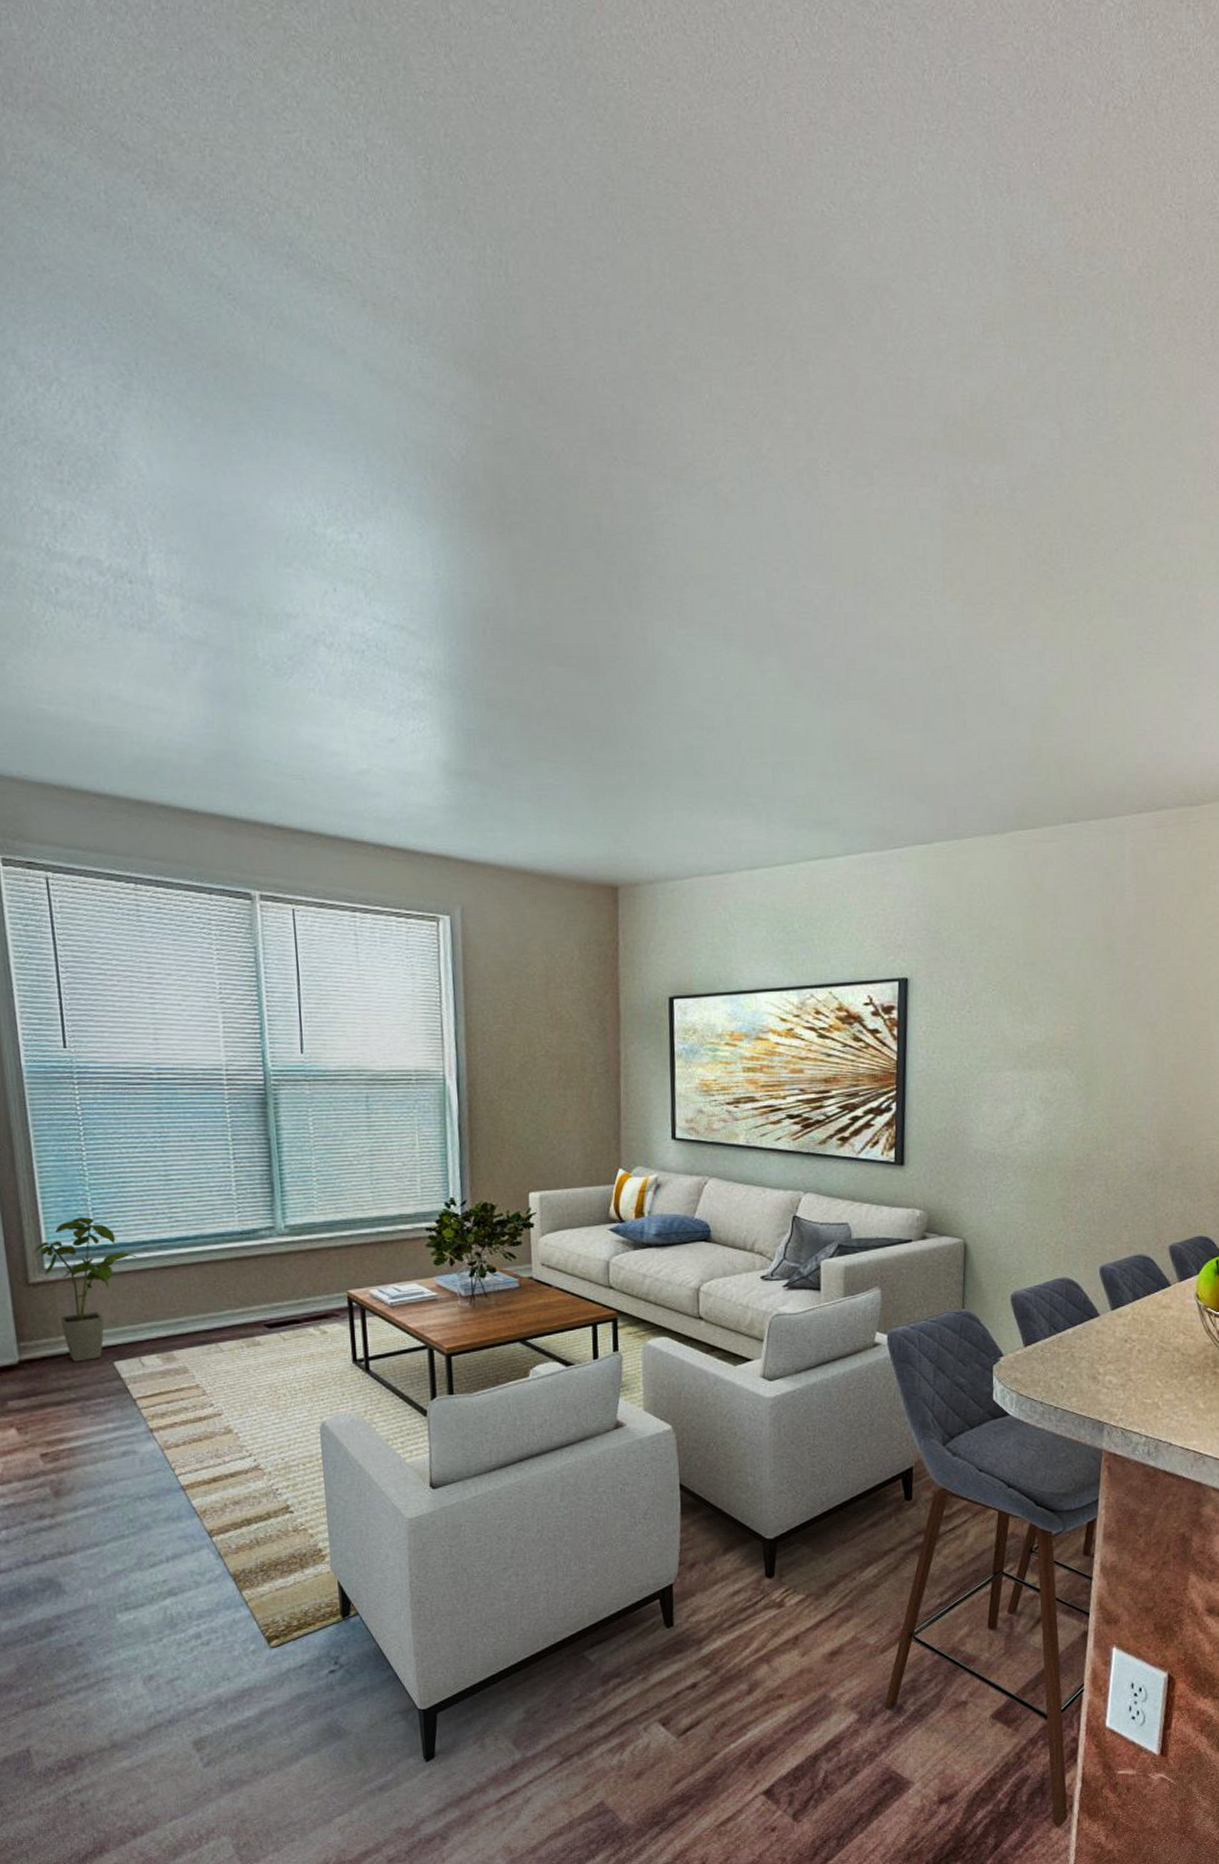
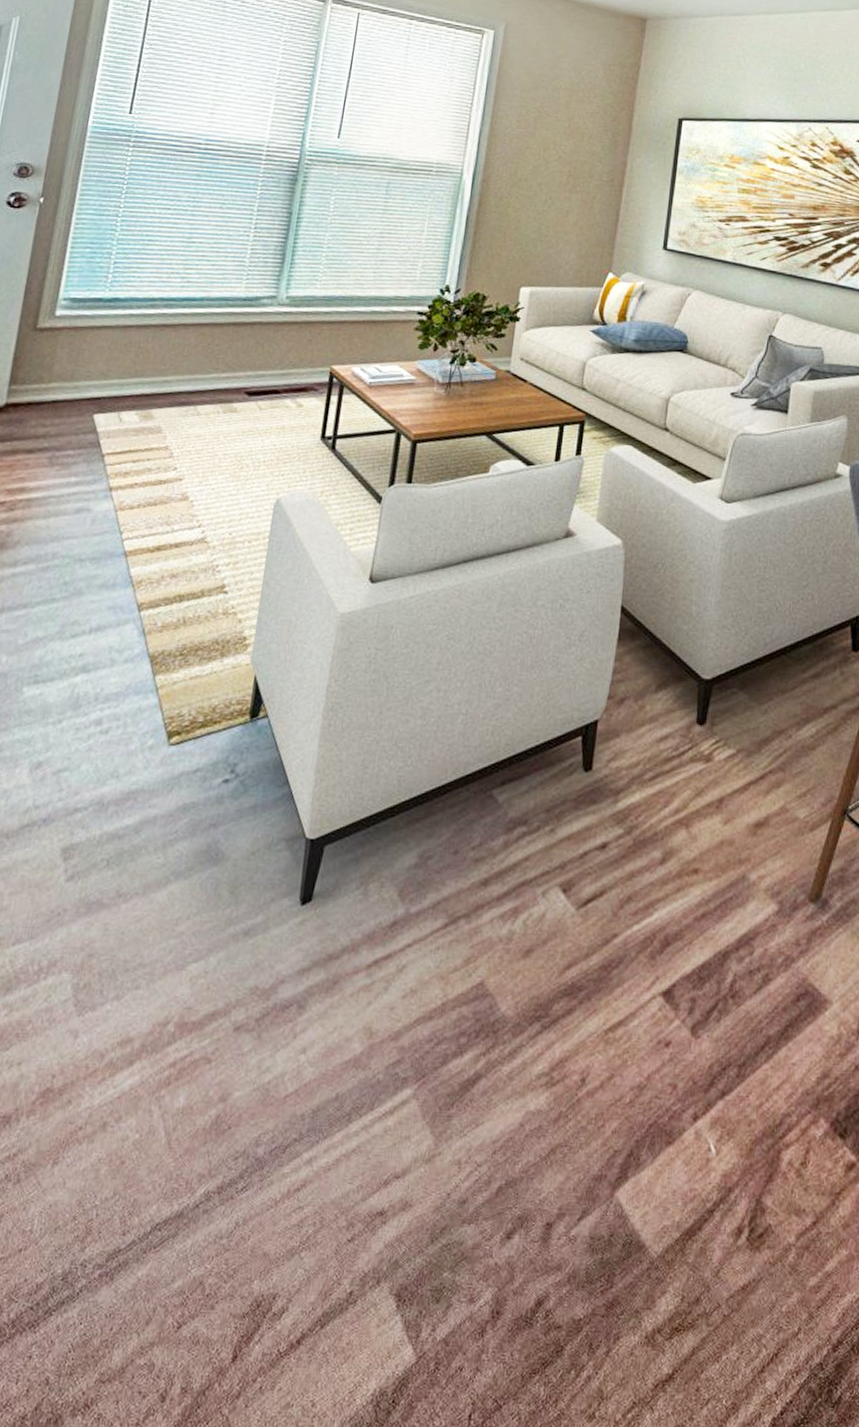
house plant: present [33,1217,136,1362] -> none [48,269,143,411]

